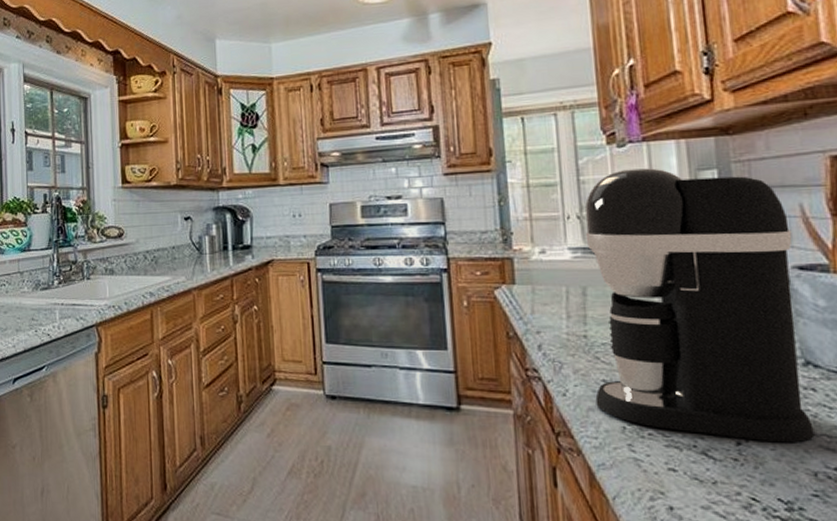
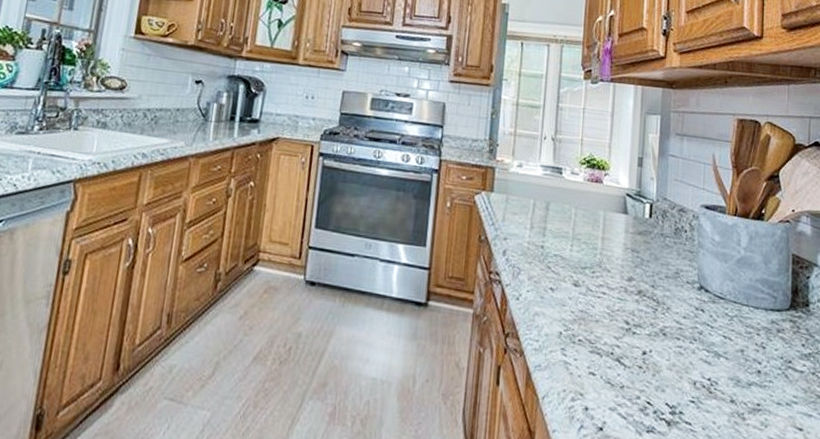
coffee maker: present [585,168,815,443] -> none [542,103,705,355]

